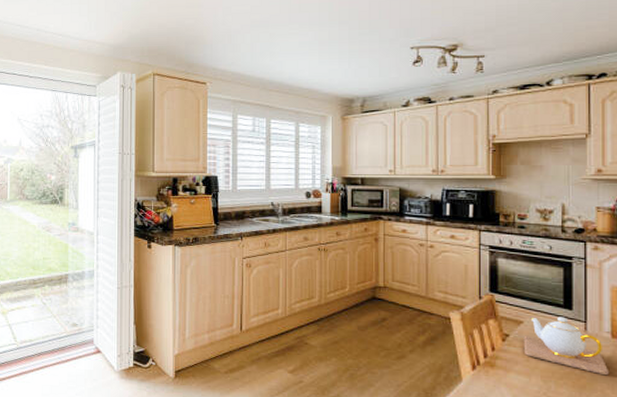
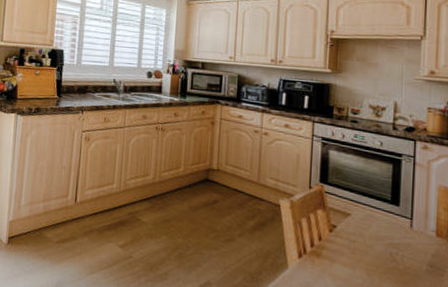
teapot: present [523,316,610,376] -> none [350,211,433,274]

